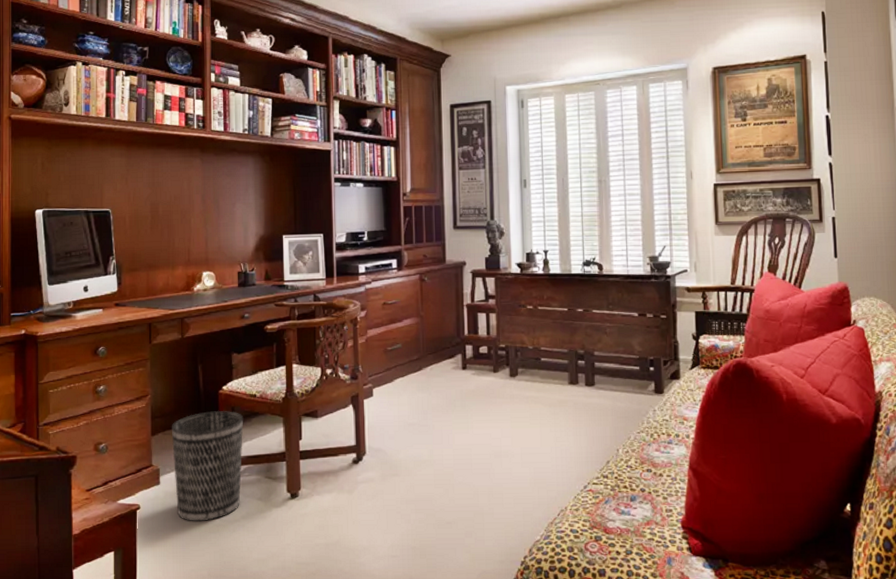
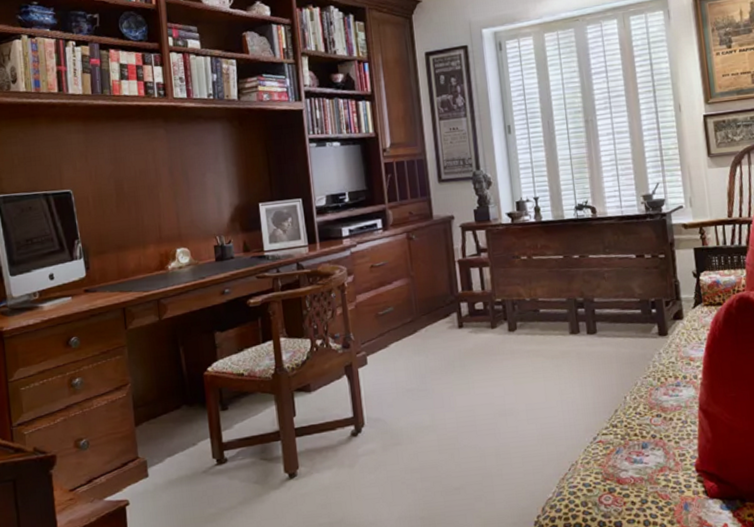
wastebasket: present [171,411,244,522] -> none [155,393,236,513]

